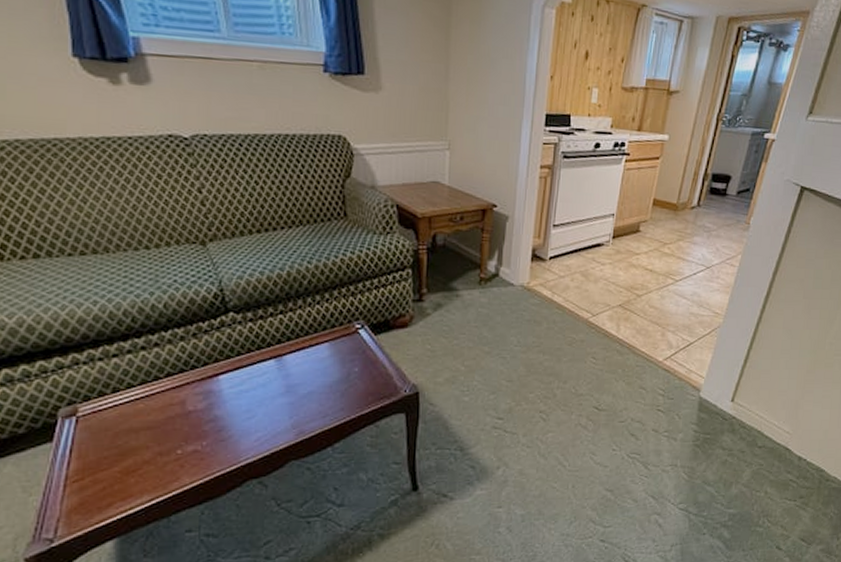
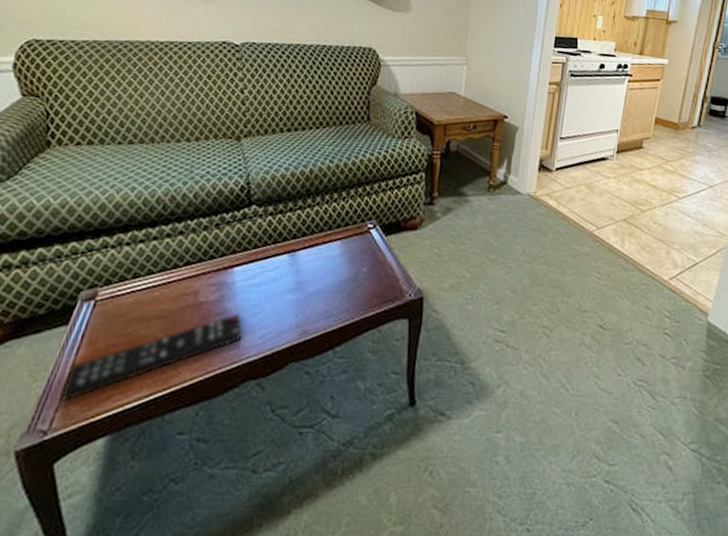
remote control: none [59,419,238,512] -> present [60,313,243,401]

